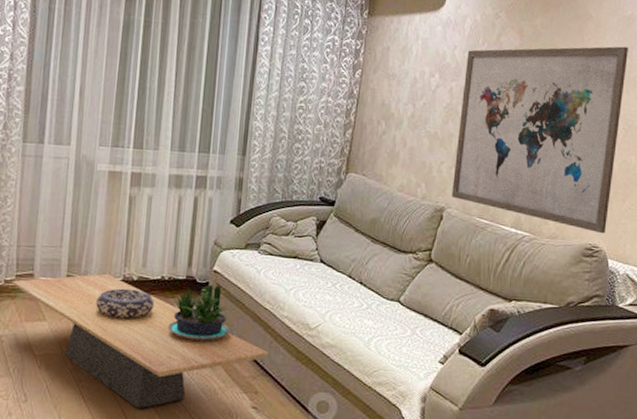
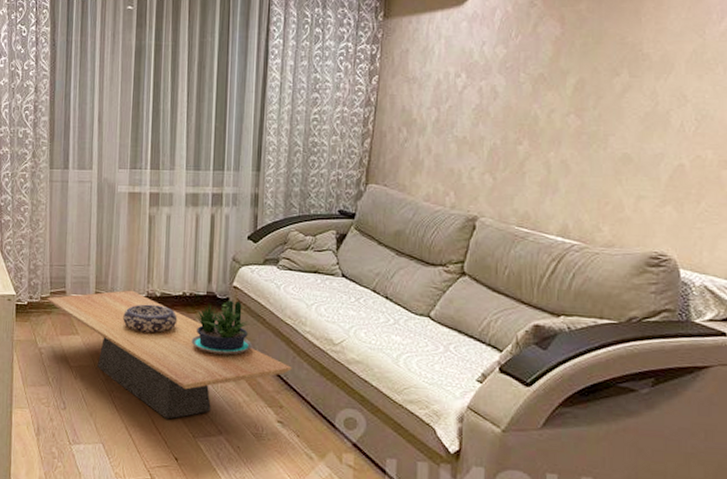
wall art: present [452,46,629,234] -> none [486,25,701,241]

